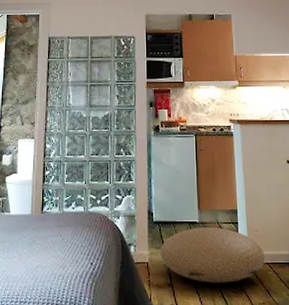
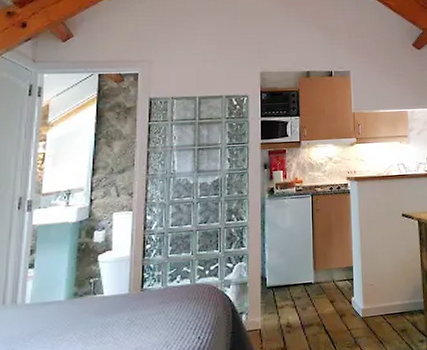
pouf: present [160,226,266,283] -> none [274,285,380,342]

